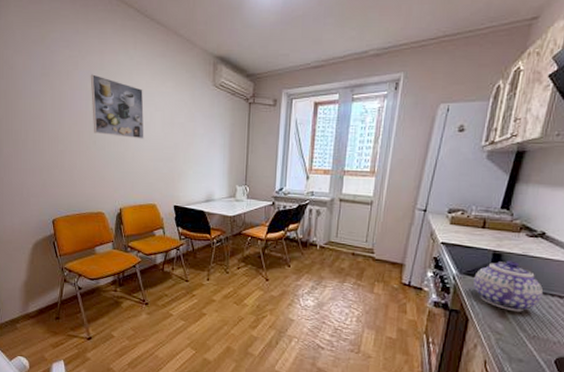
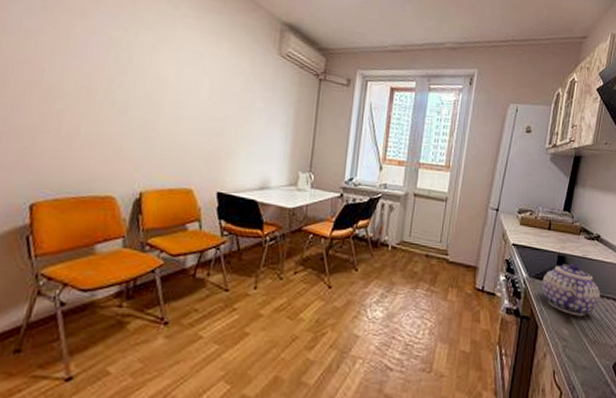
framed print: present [90,74,144,139] -> none [112,18,189,107]

